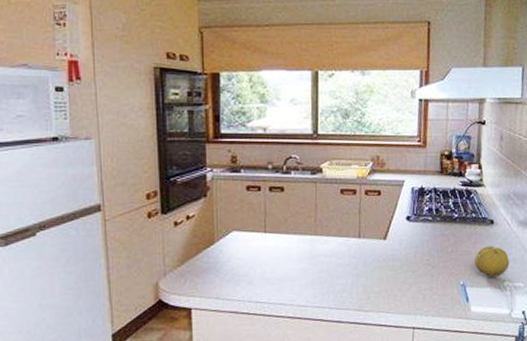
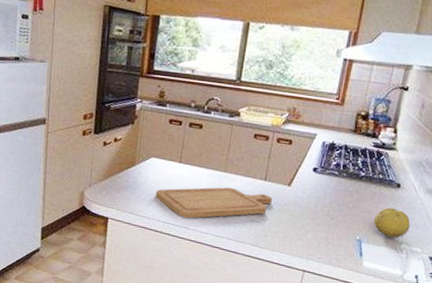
chopping board: none [242,251,369,294] -> present [155,187,272,219]

